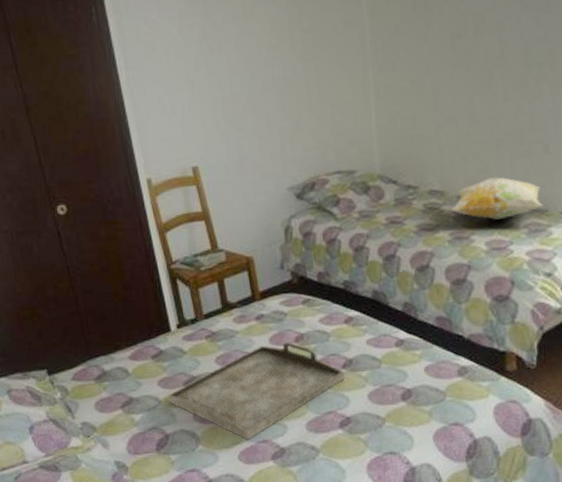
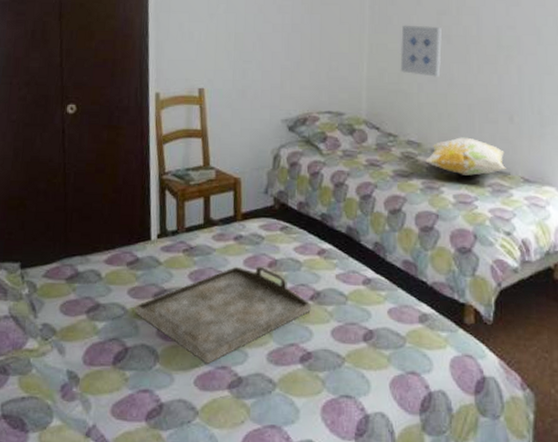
wall art: none [411,53,461,116] -> present [400,25,442,78]

